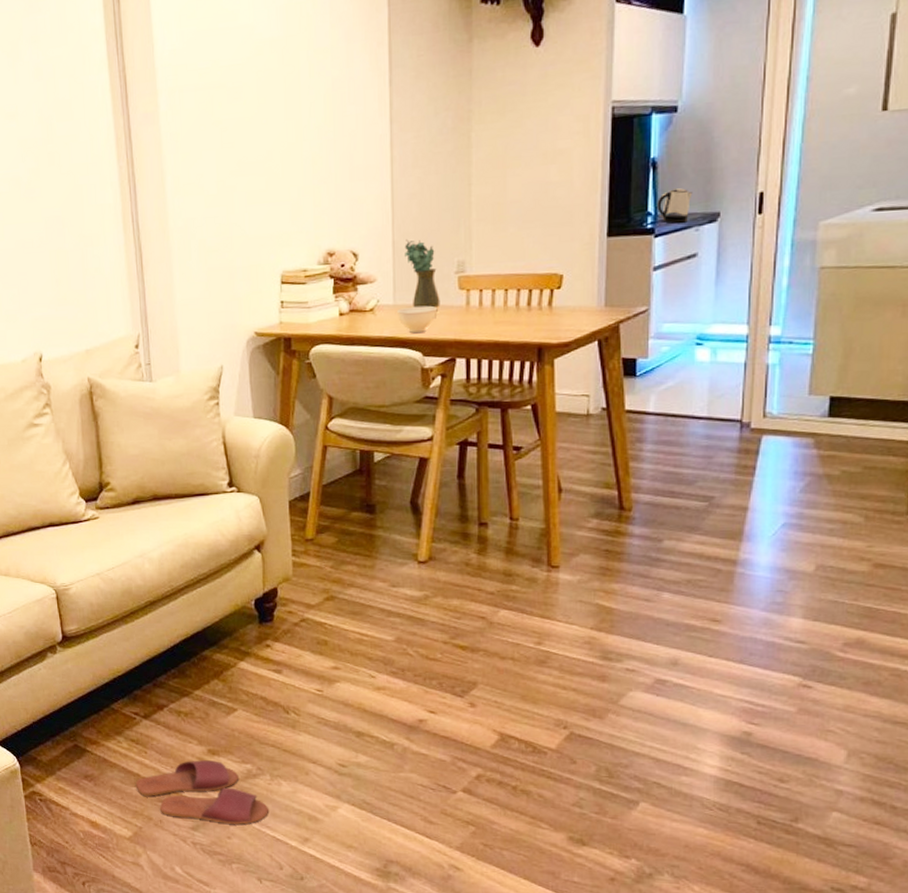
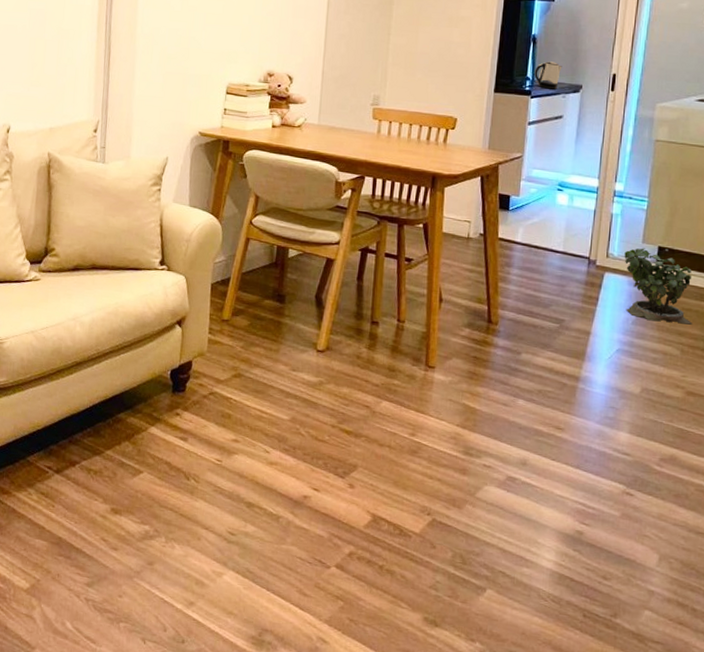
slippers: present [136,760,268,825] -> none [40,517,160,584]
bowl: present [396,306,438,333] -> none [319,128,354,151]
vase: present [405,240,440,318] -> none [331,72,357,140]
potted plant: none [786,398,878,486] -> present [624,248,692,325]

